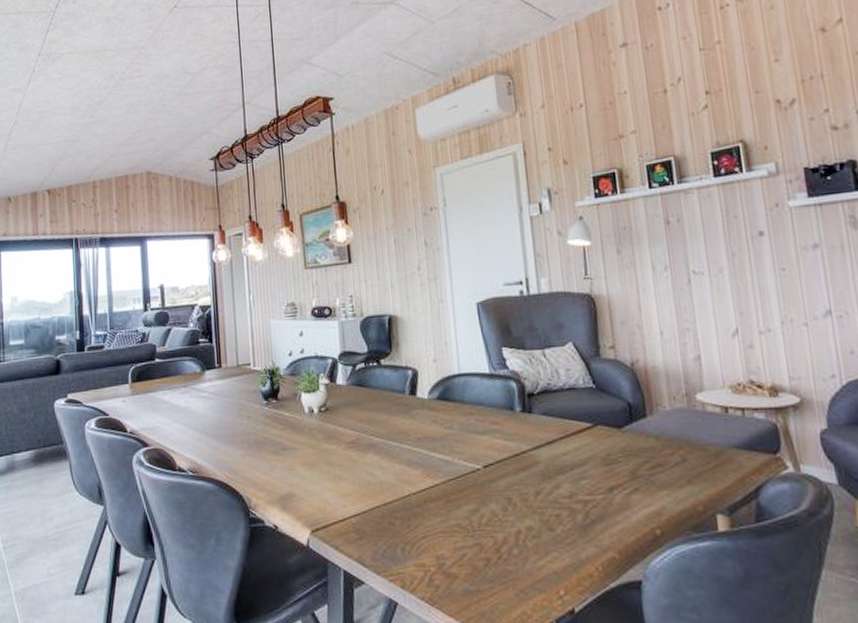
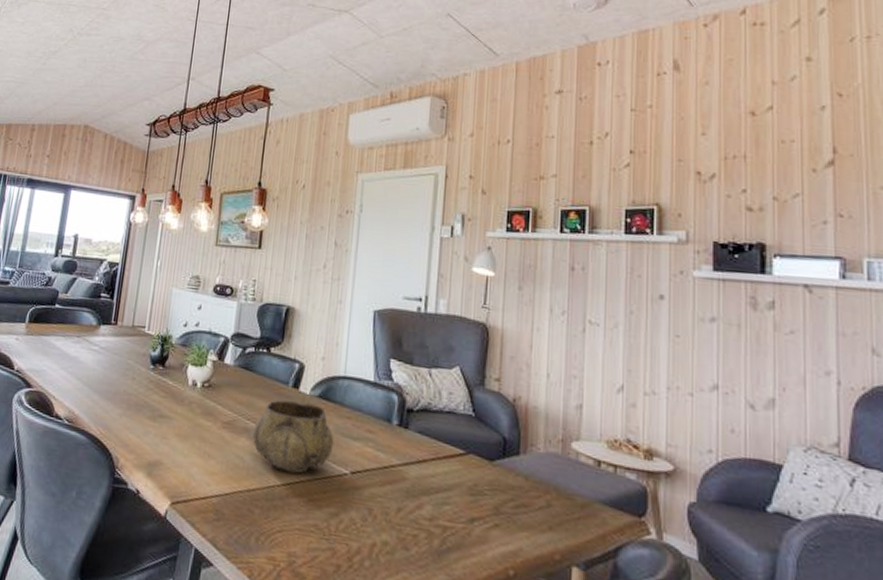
decorative bowl: none [378,407,462,479] -> present [252,400,334,474]

